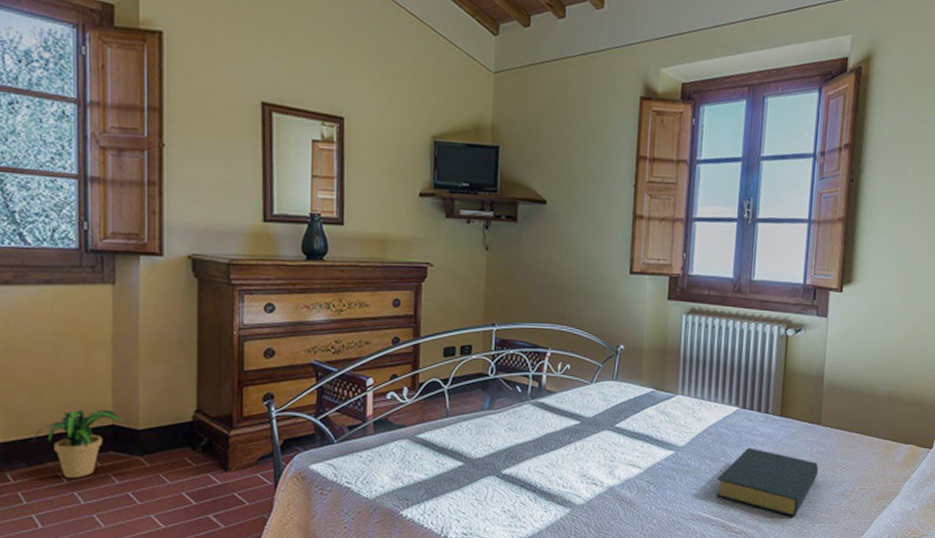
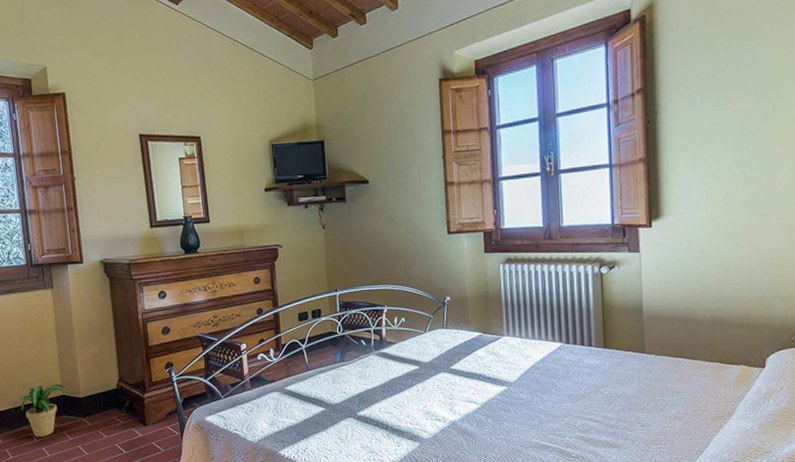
hardback book: present [715,447,819,517] -> none [549,378,649,441]

